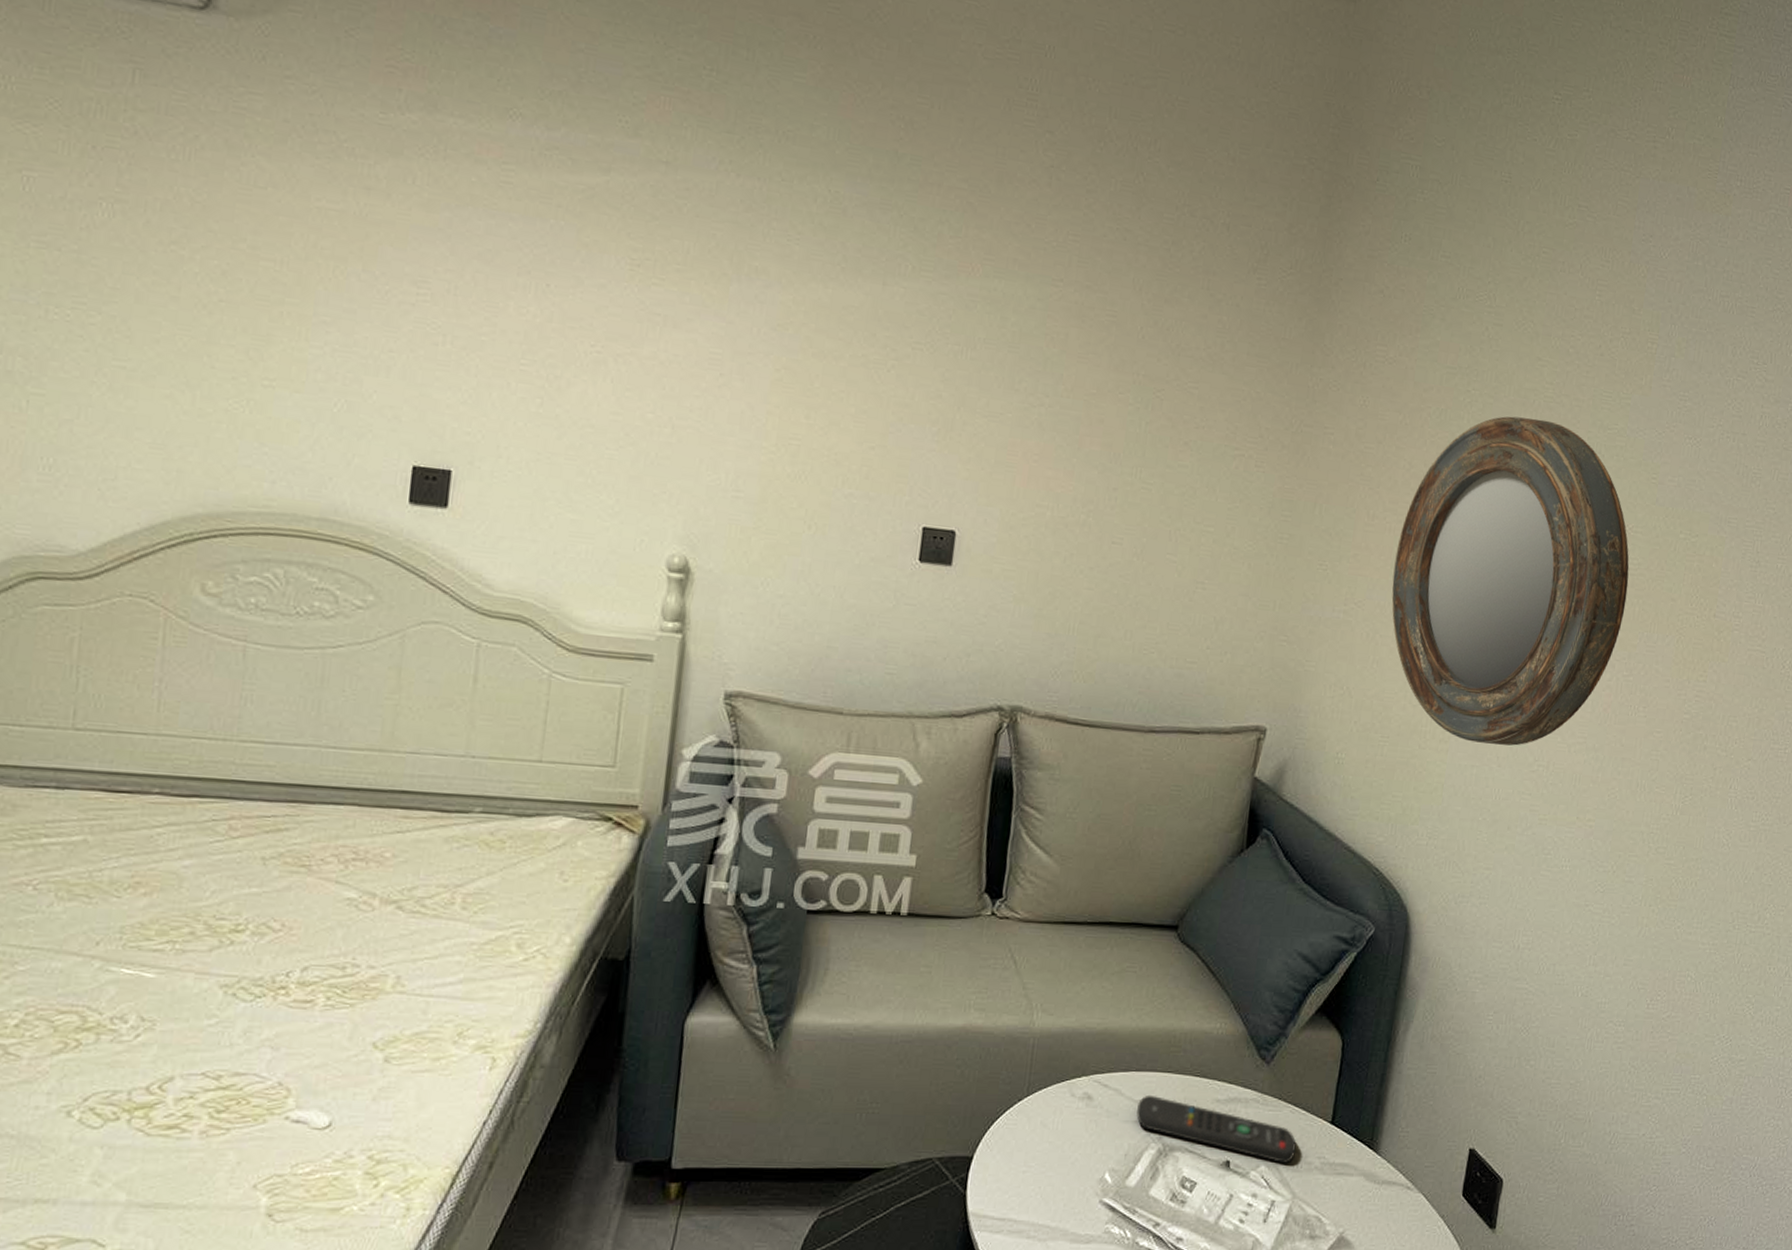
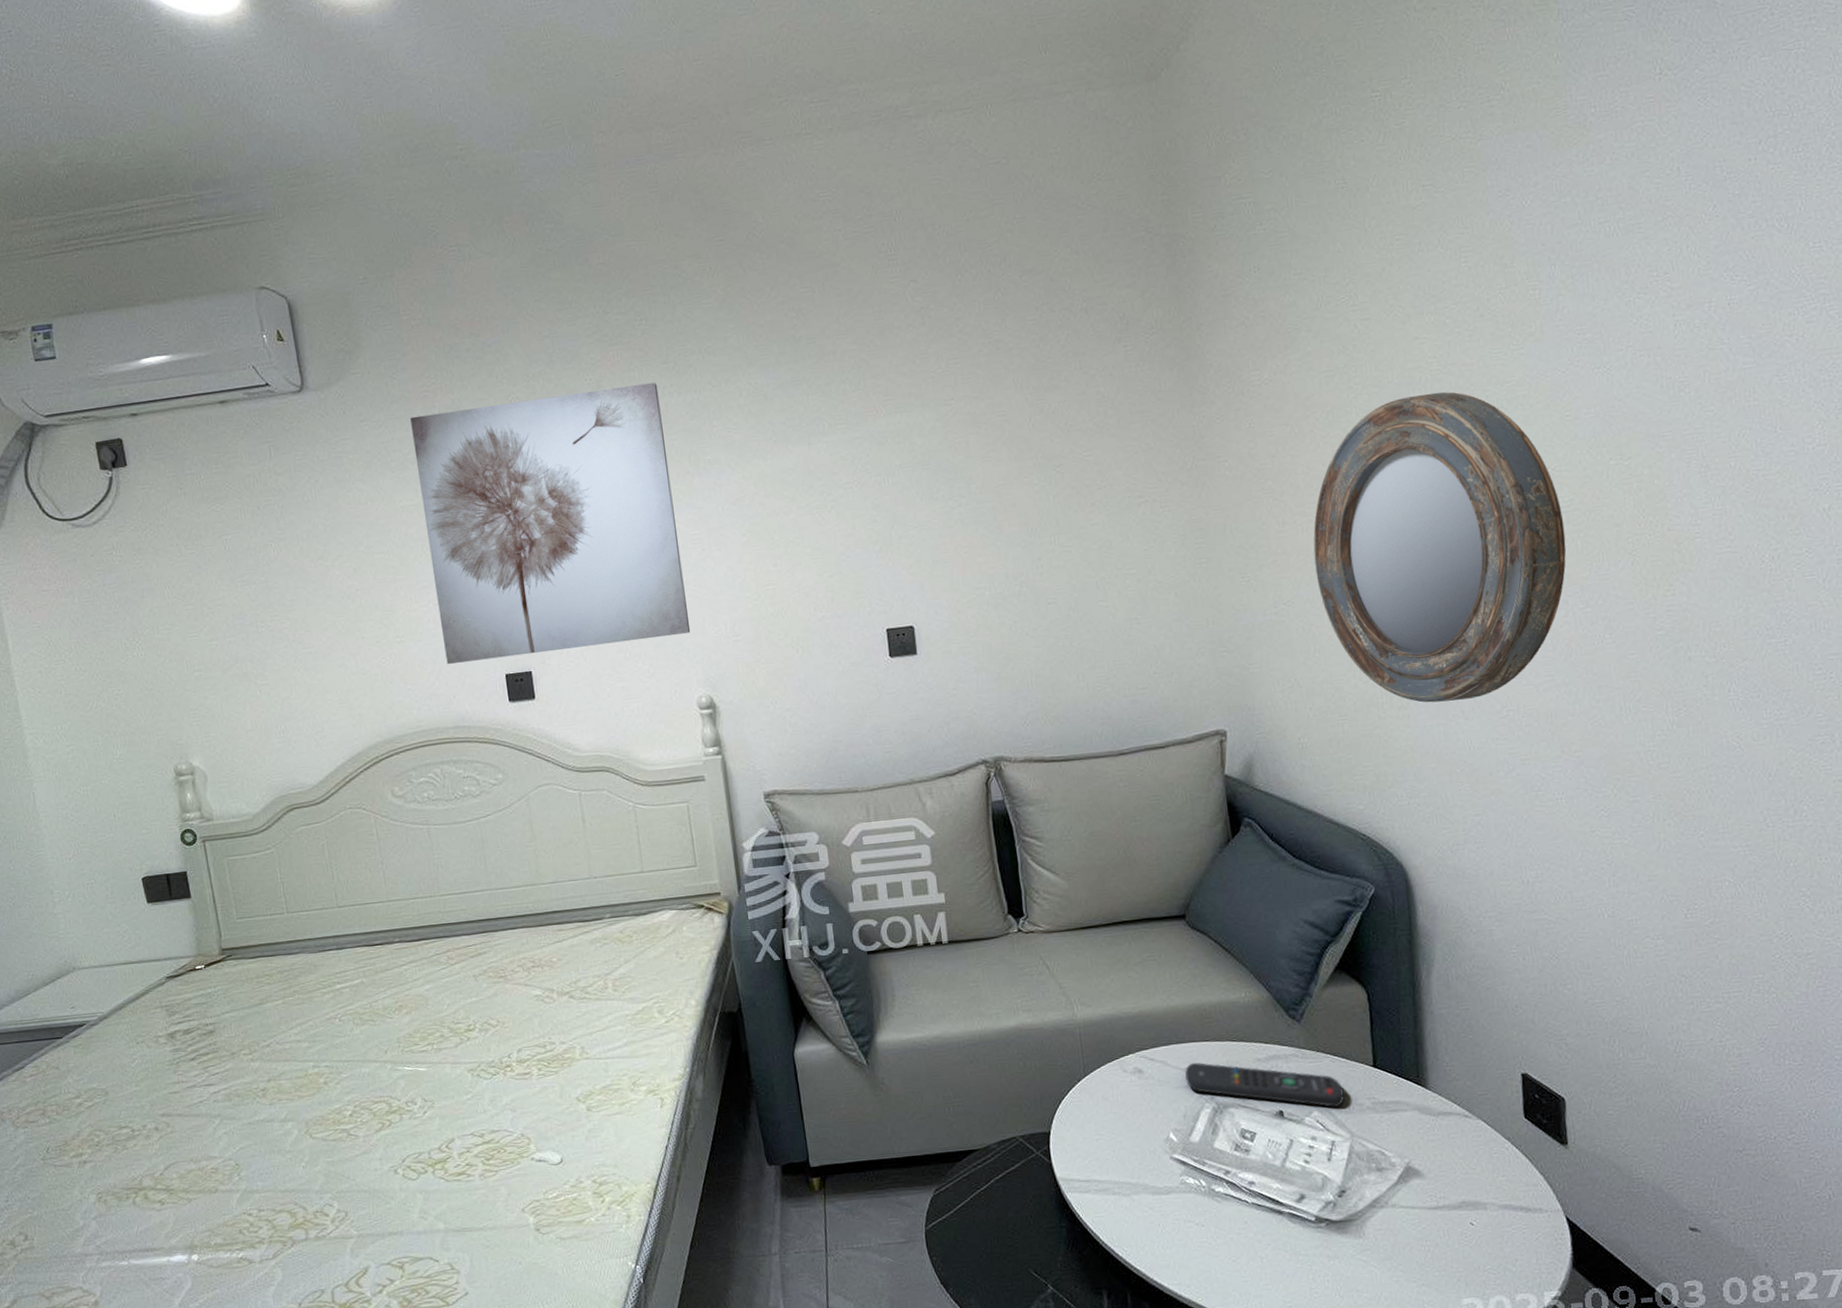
wall art: none [331,93,713,473] -> present [410,382,691,664]

